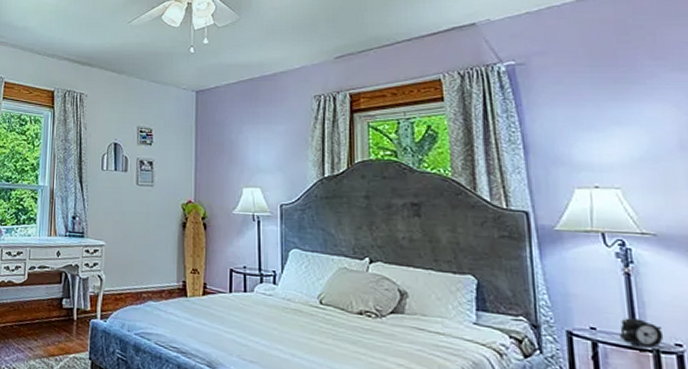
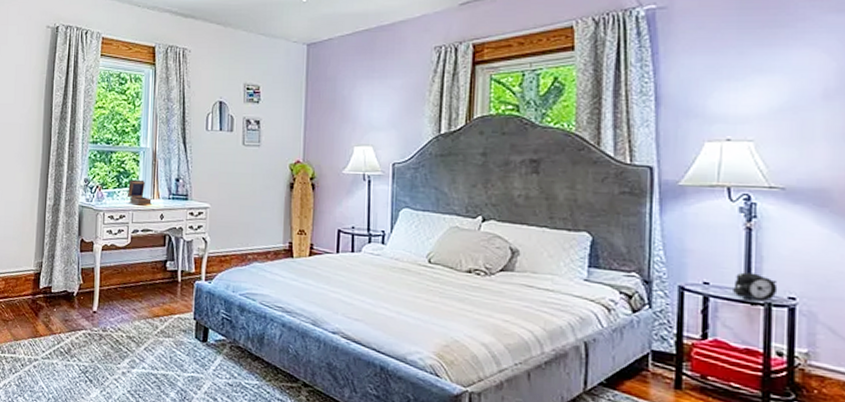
jewelry box: none [25,217,50,243] -> present [128,179,153,206]

